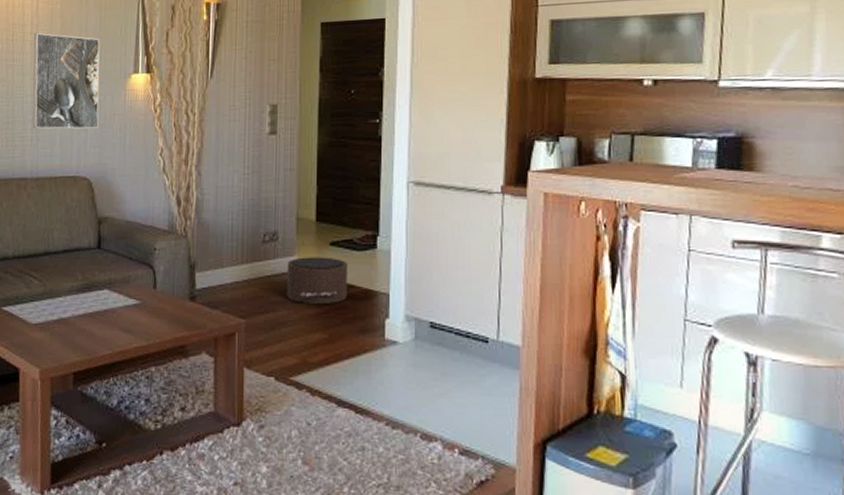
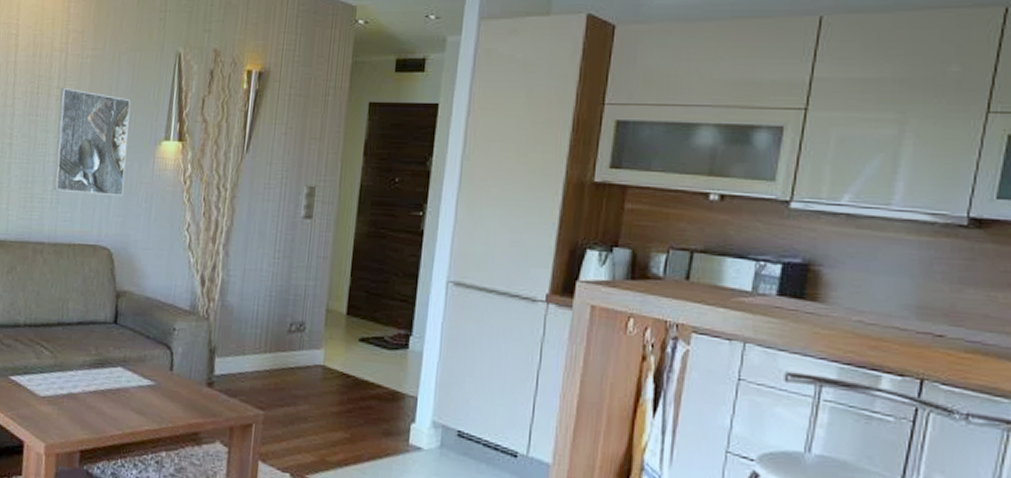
pouf: present [286,257,349,304] -> none [309,351,377,403]

